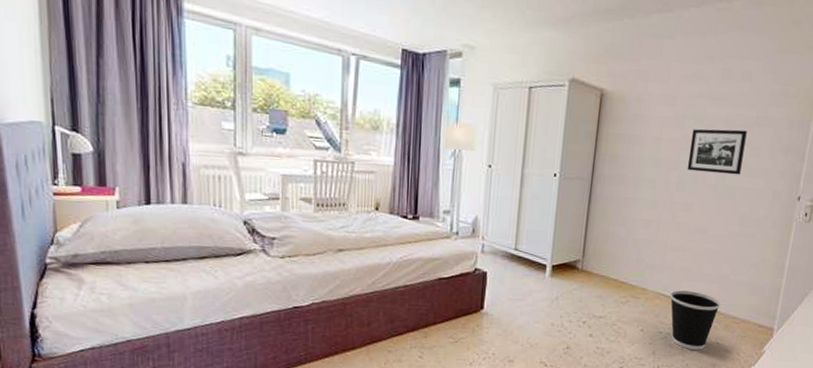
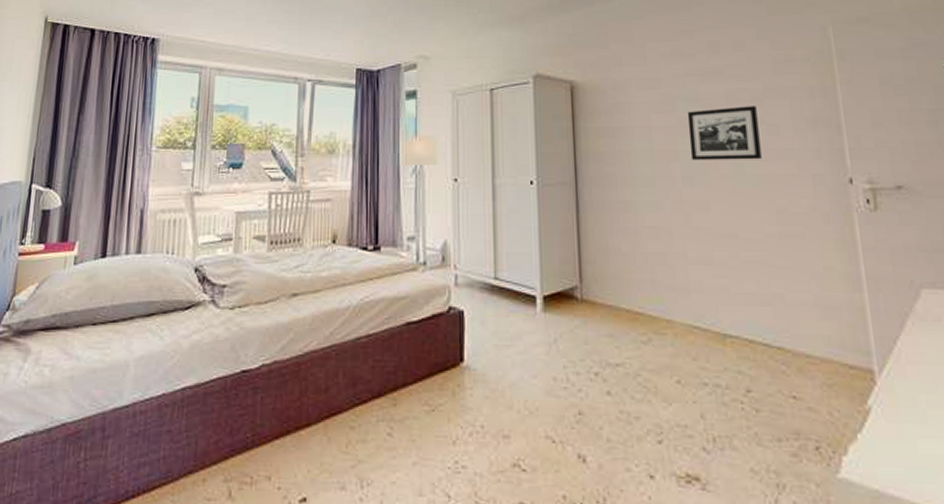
wastebasket: present [670,290,721,350] -> none [706,320,783,409]

